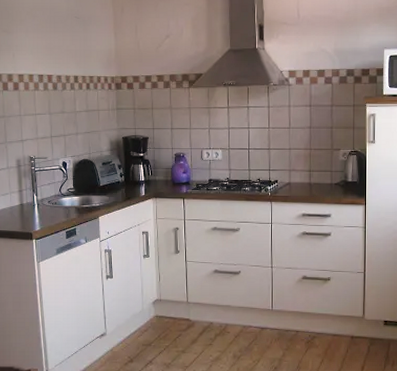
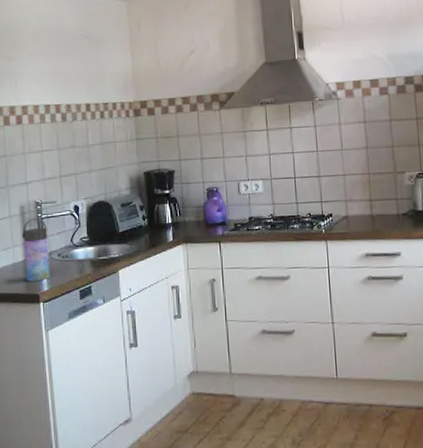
water bottle: none [18,171,42,222] -> present [22,218,50,281]

